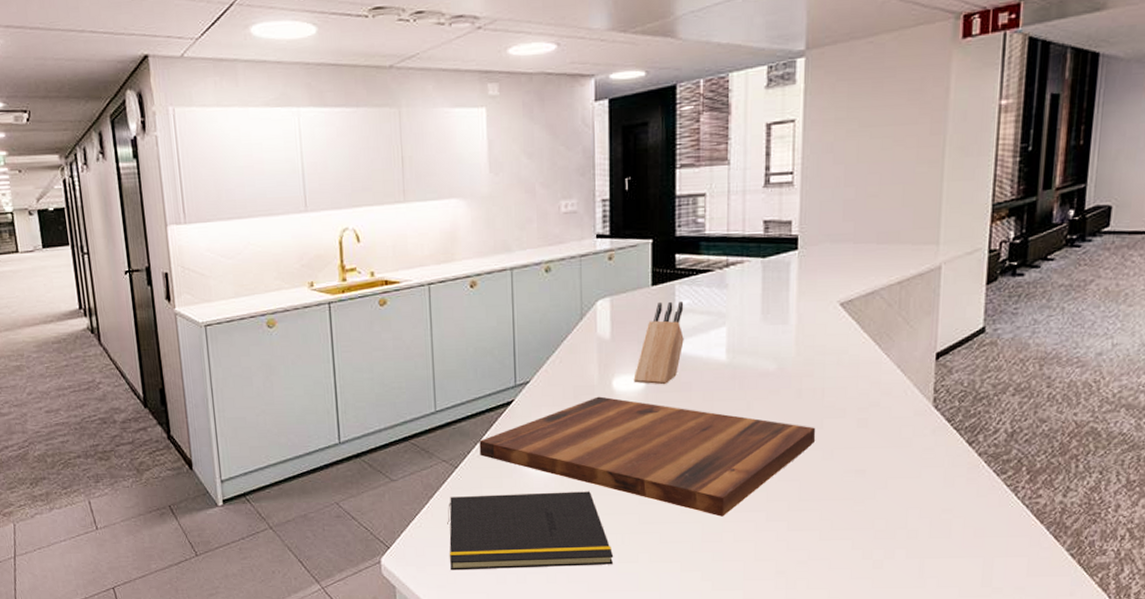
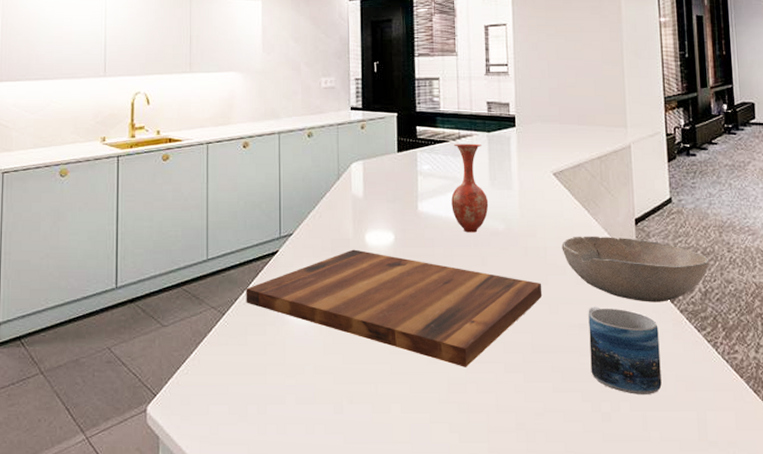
notepad: present [447,491,614,571] -> none [213,340,368,420]
knife block: present [633,301,684,385] -> none [383,166,426,240]
vase: none [714,271,759,375] -> present [451,143,489,233]
bowl: none [843,373,1023,446] -> present [561,236,710,302]
mug: none [865,451,950,542] -> present [588,306,662,394]

